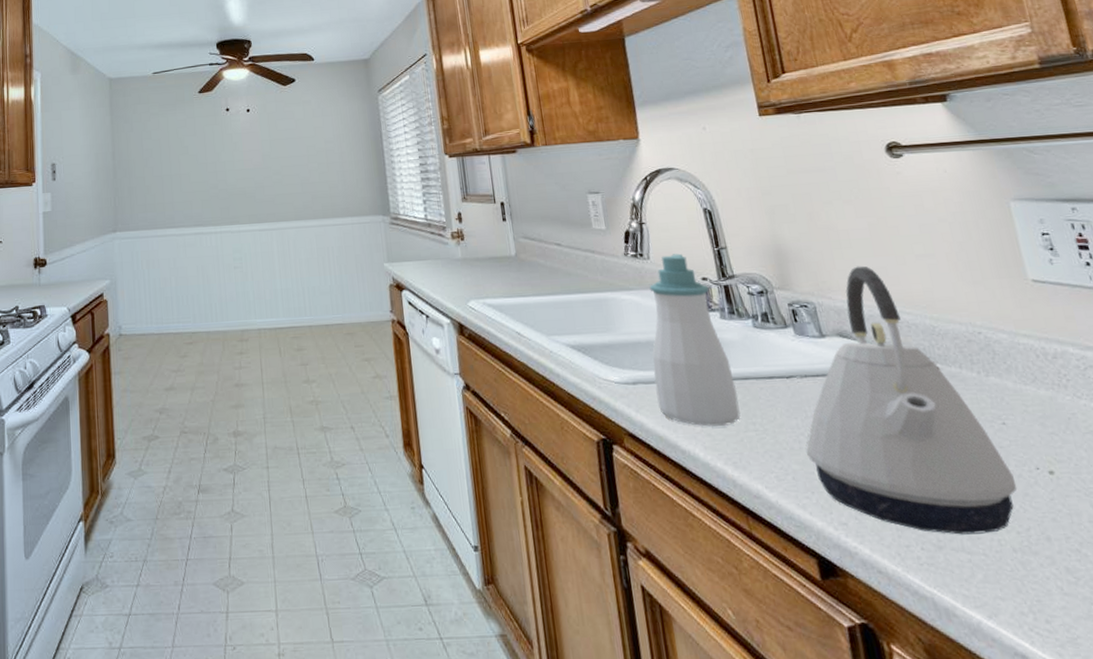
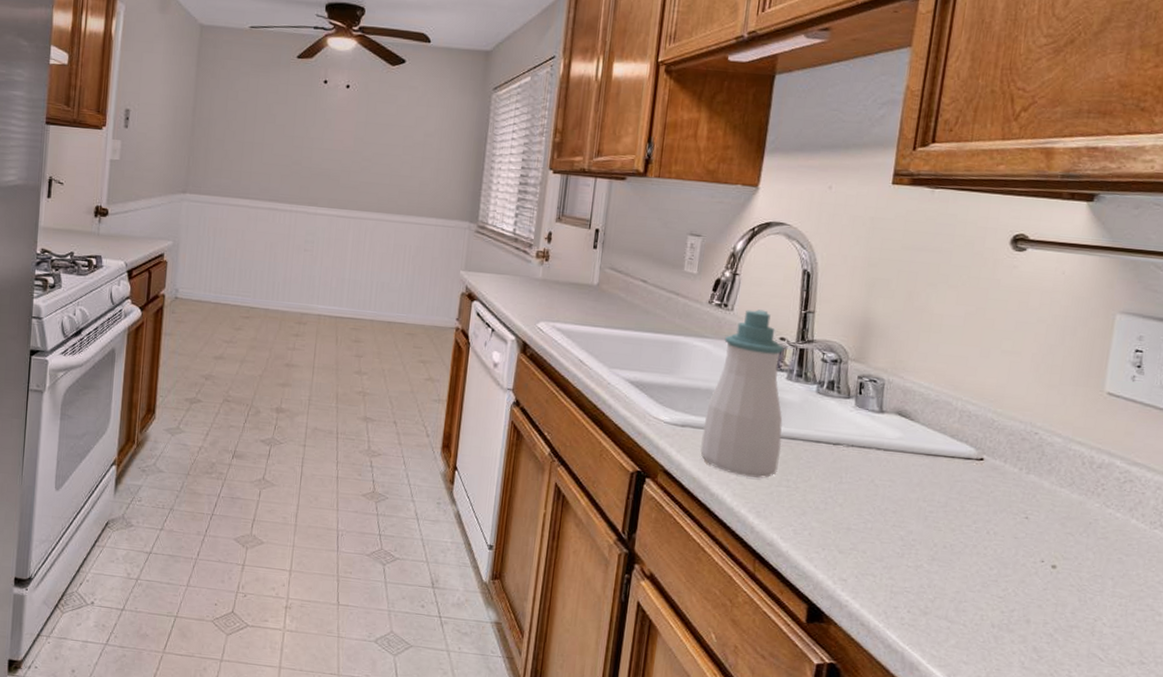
kettle: present [805,265,1018,535] -> none [829,351,1018,608]

